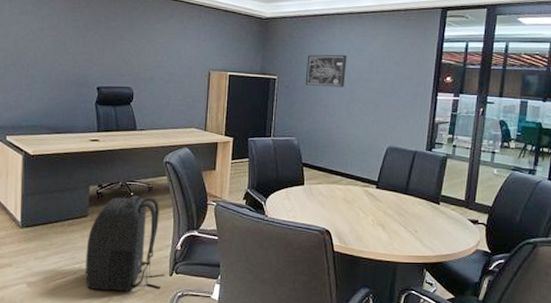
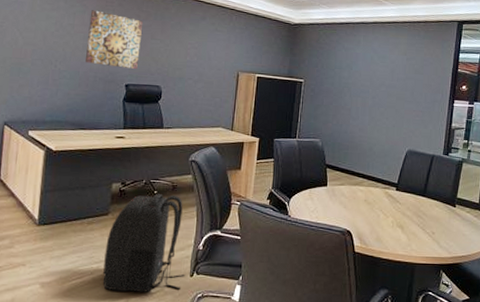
wall art: none [57,12,111,71] -> present [85,10,143,69]
wall art: present [305,54,347,88] -> none [330,60,371,93]

